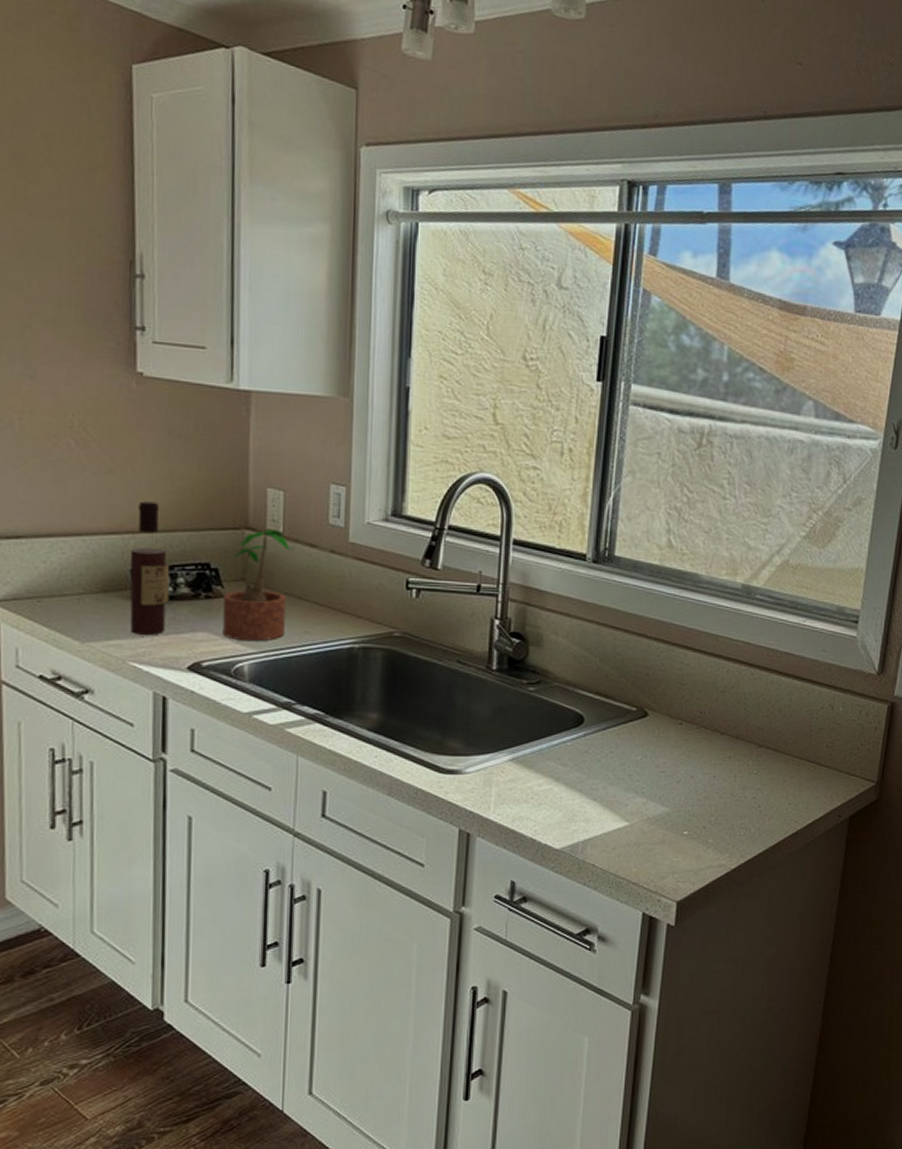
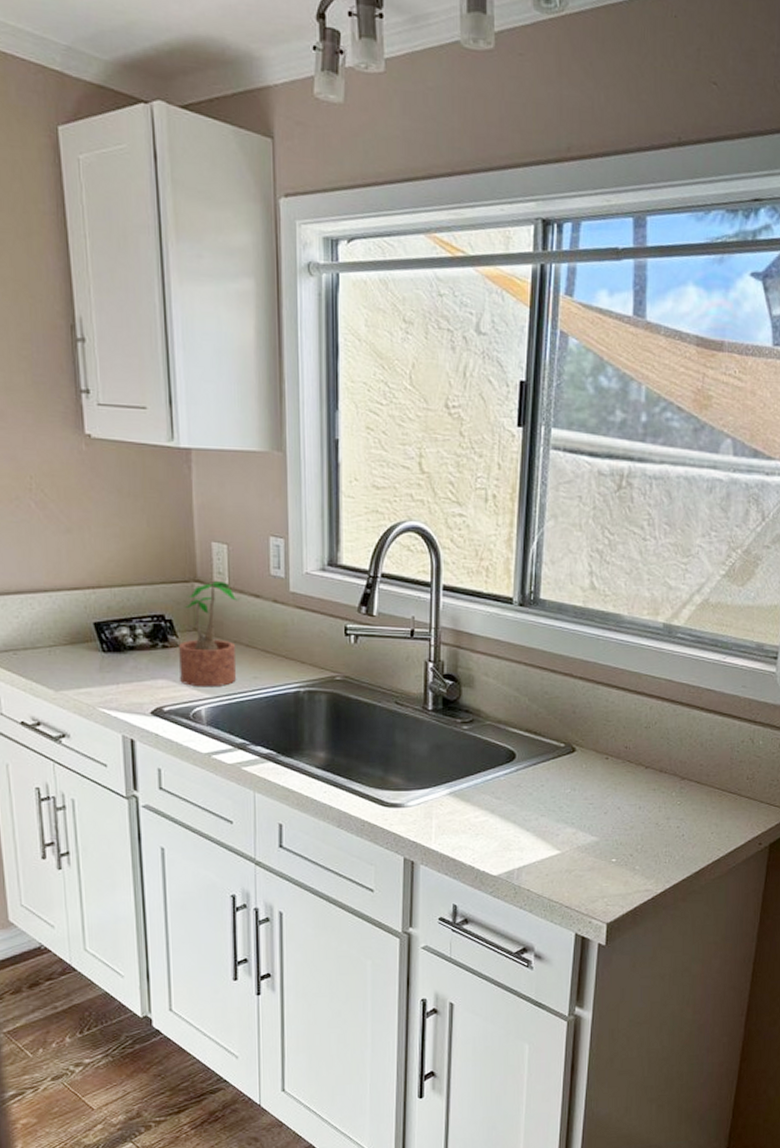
wine bottle: present [129,501,170,636] -> none [92,558,130,684]

